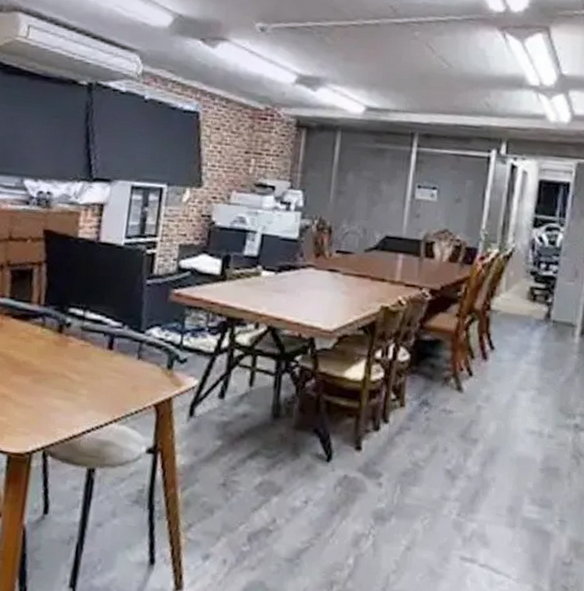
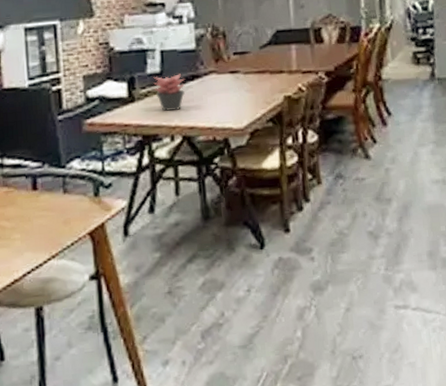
succulent plant: none [248,259,282,299] -> present [153,74,186,111]

